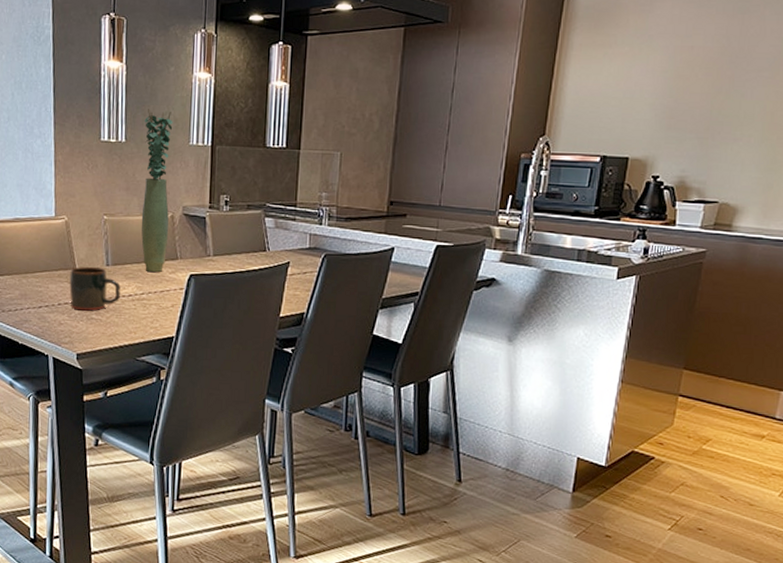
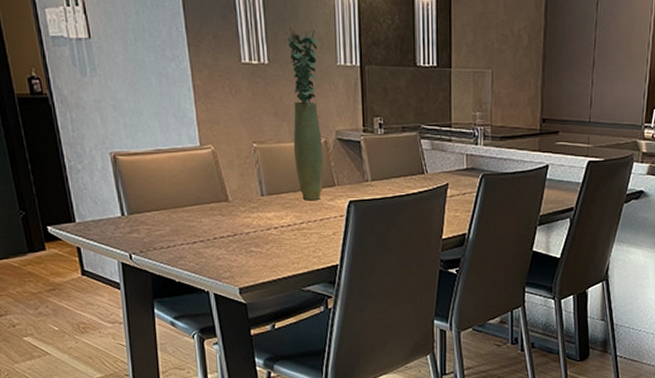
mug: present [69,266,121,311] -> none [223,197,279,244]

